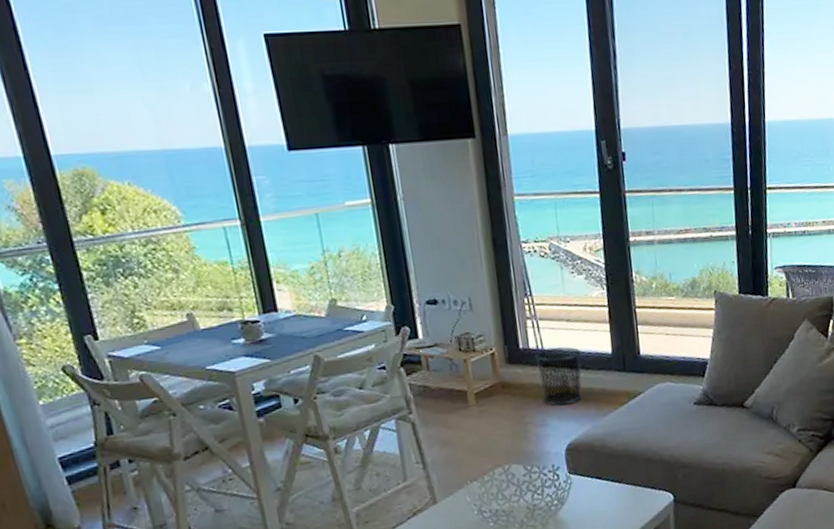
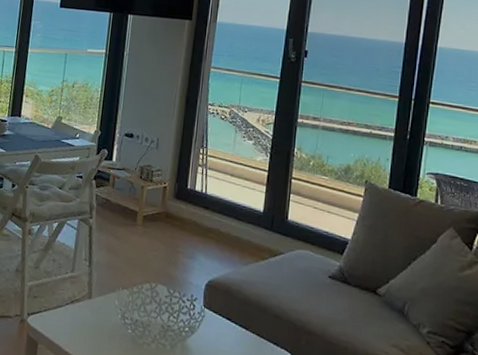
waste bin: present [535,346,582,406] -> none [196,194,238,247]

